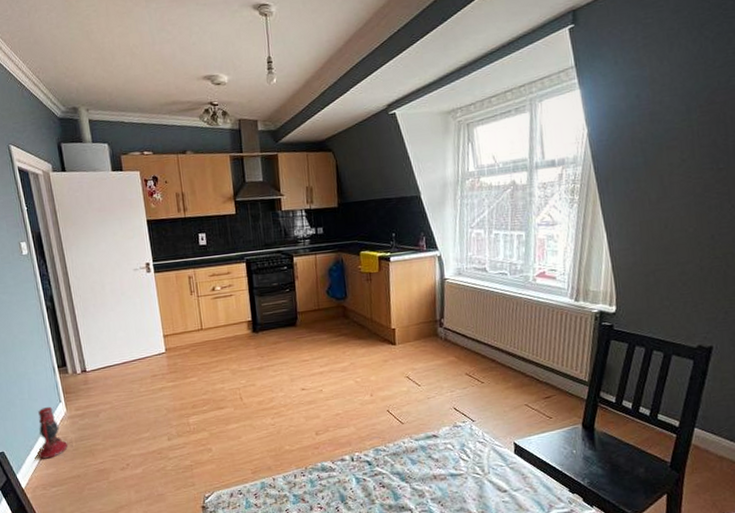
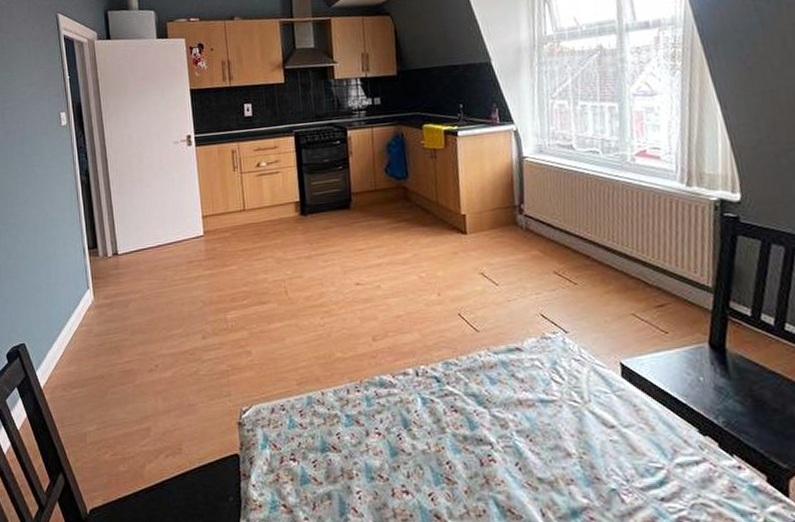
lantern: present [38,406,72,459] -> none [61,293,97,354]

